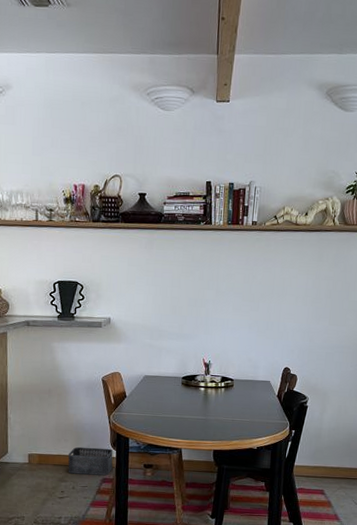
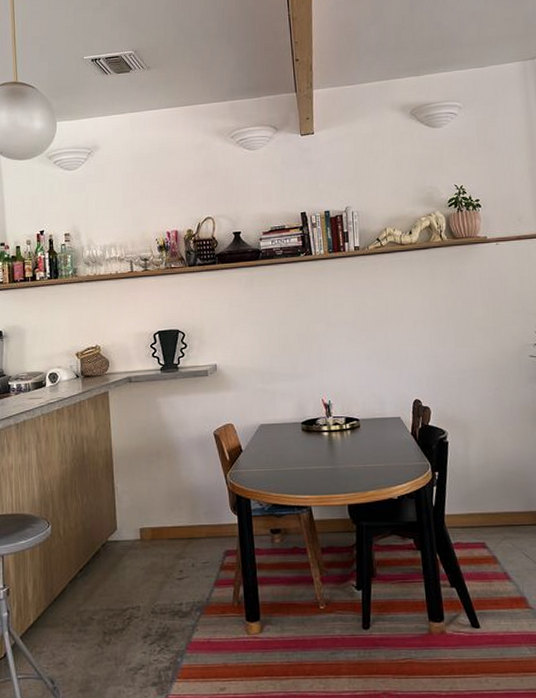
storage bin: present [68,446,113,476] -> none [184,513,235,548]

